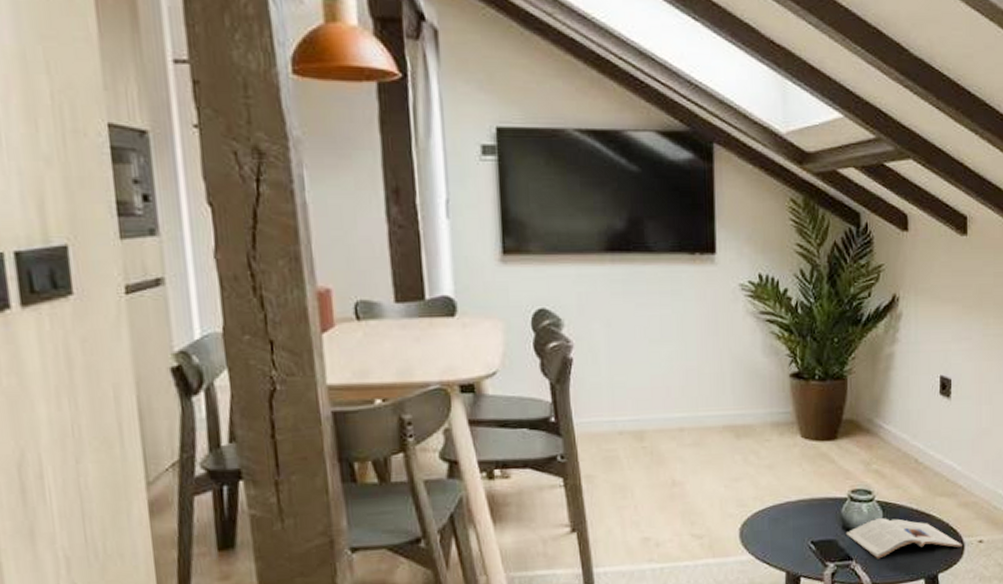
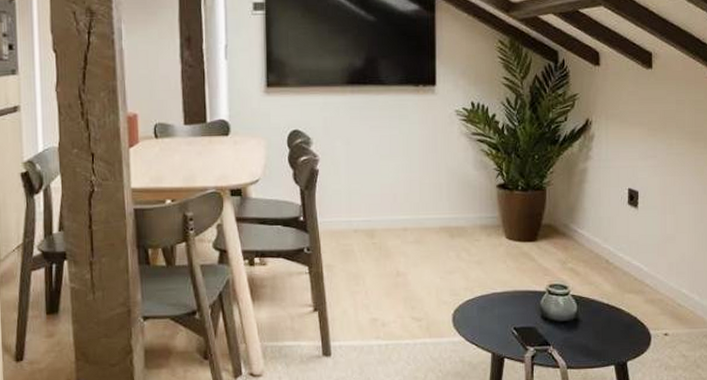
magazine: present [845,517,962,559] -> none [544,309,649,346]

